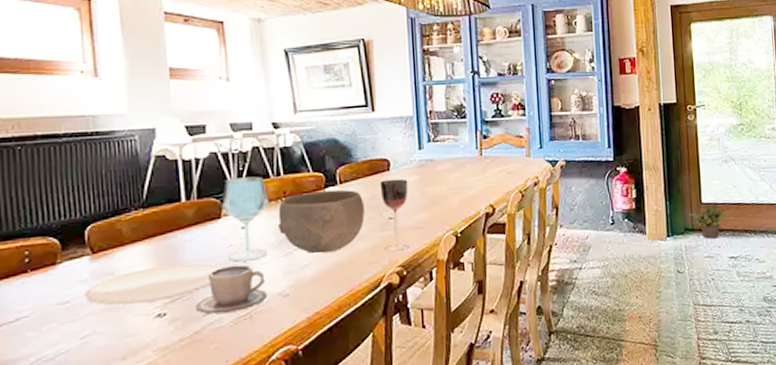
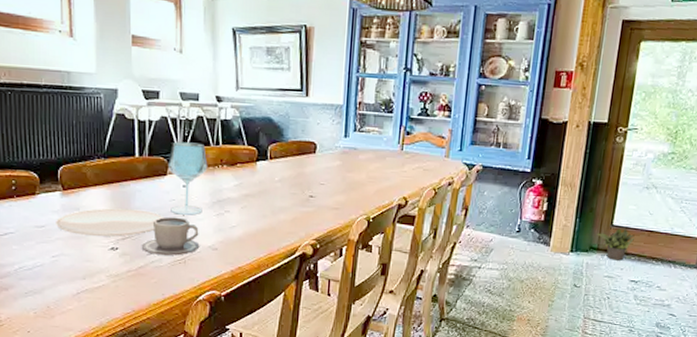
bowl: present [277,189,365,254] -> none [213,163,289,219]
wineglass: present [379,178,410,252] -> none [302,161,331,226]

